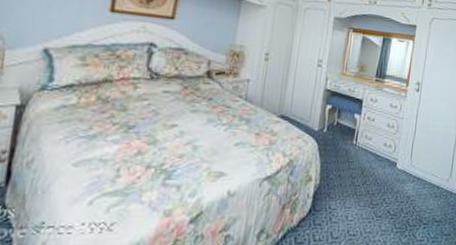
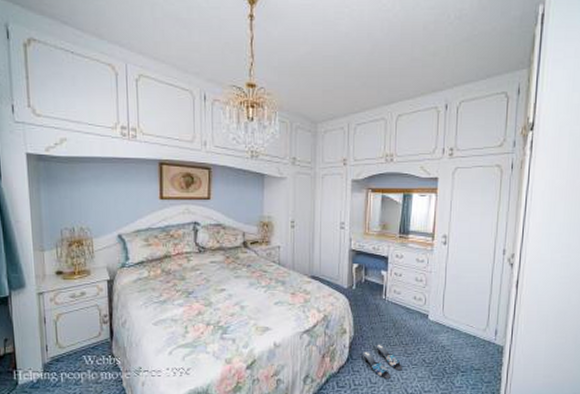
slippers: none [327,193,367,234] -> present [363,344,402,380]

